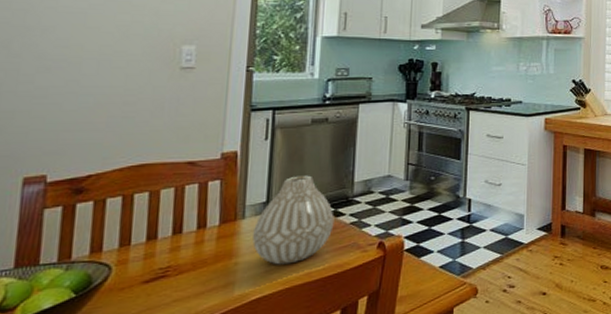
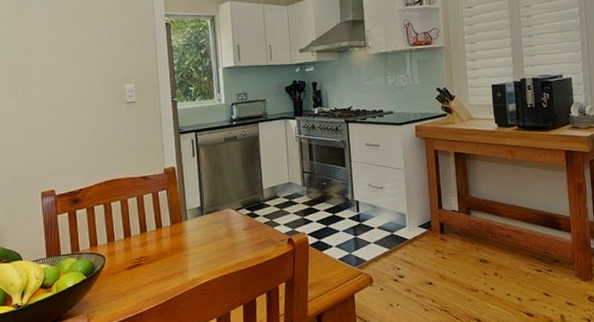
vase: present [252,175,334,265] -> none [195,184,252,257]

